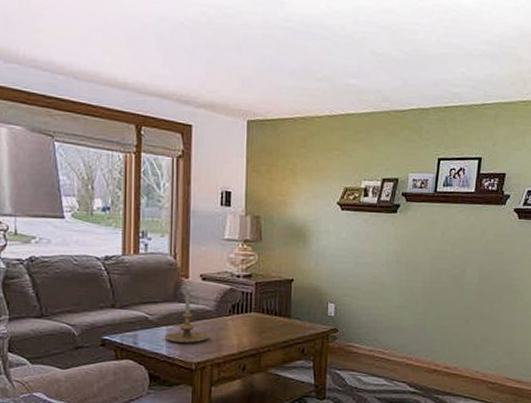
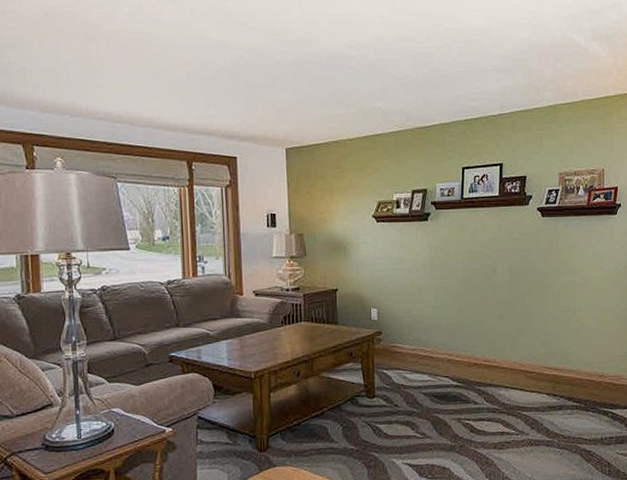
candle holder: present [164,292,209,343] -> none [225,307,265,355]

